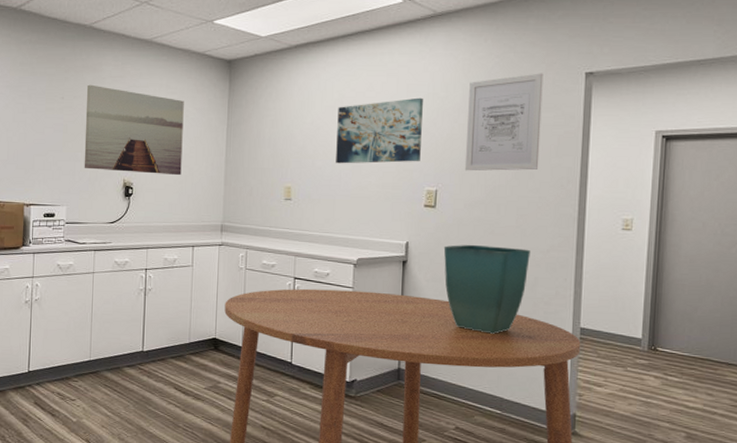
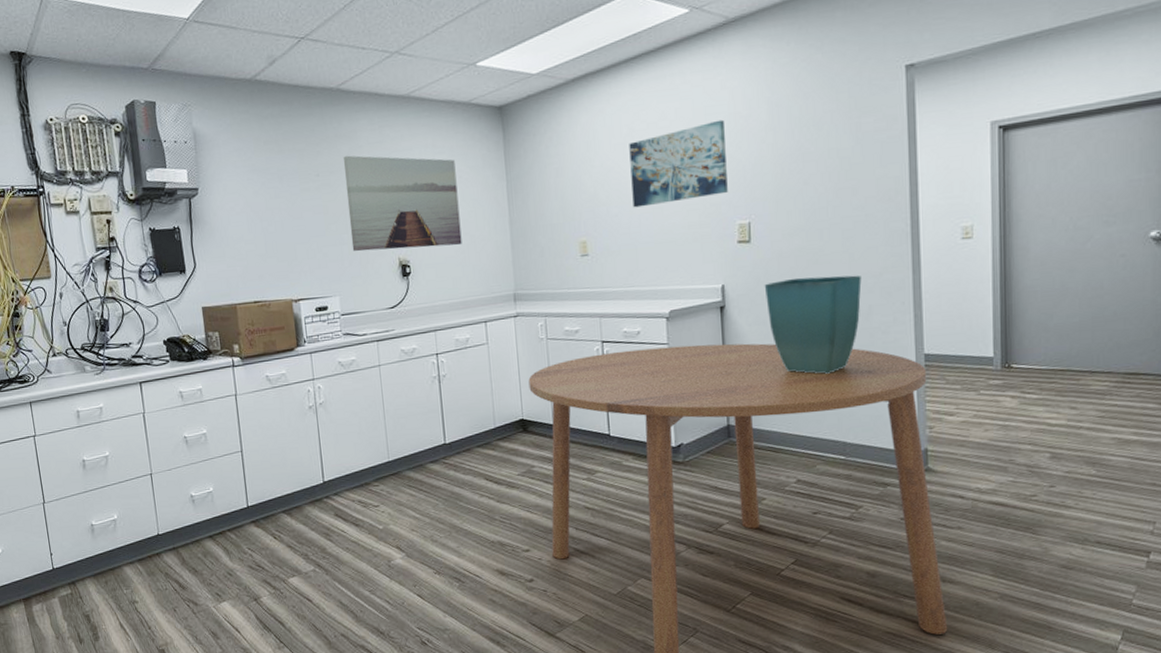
wall art: present [464,73,544,171] -> none [775,72,862,197]

